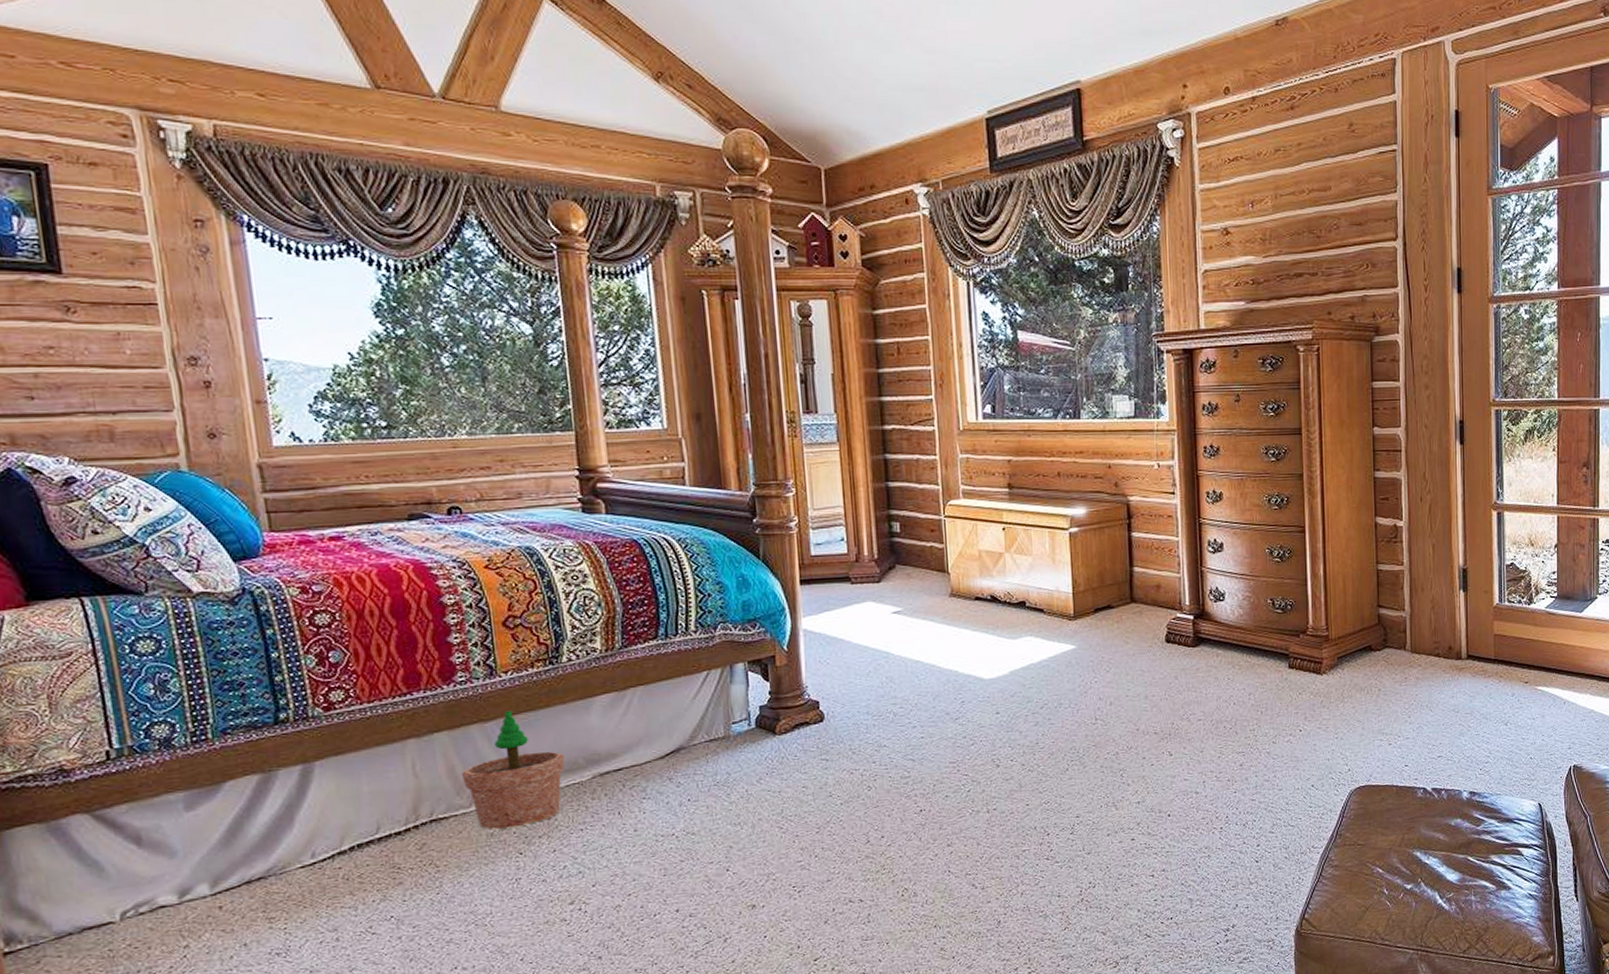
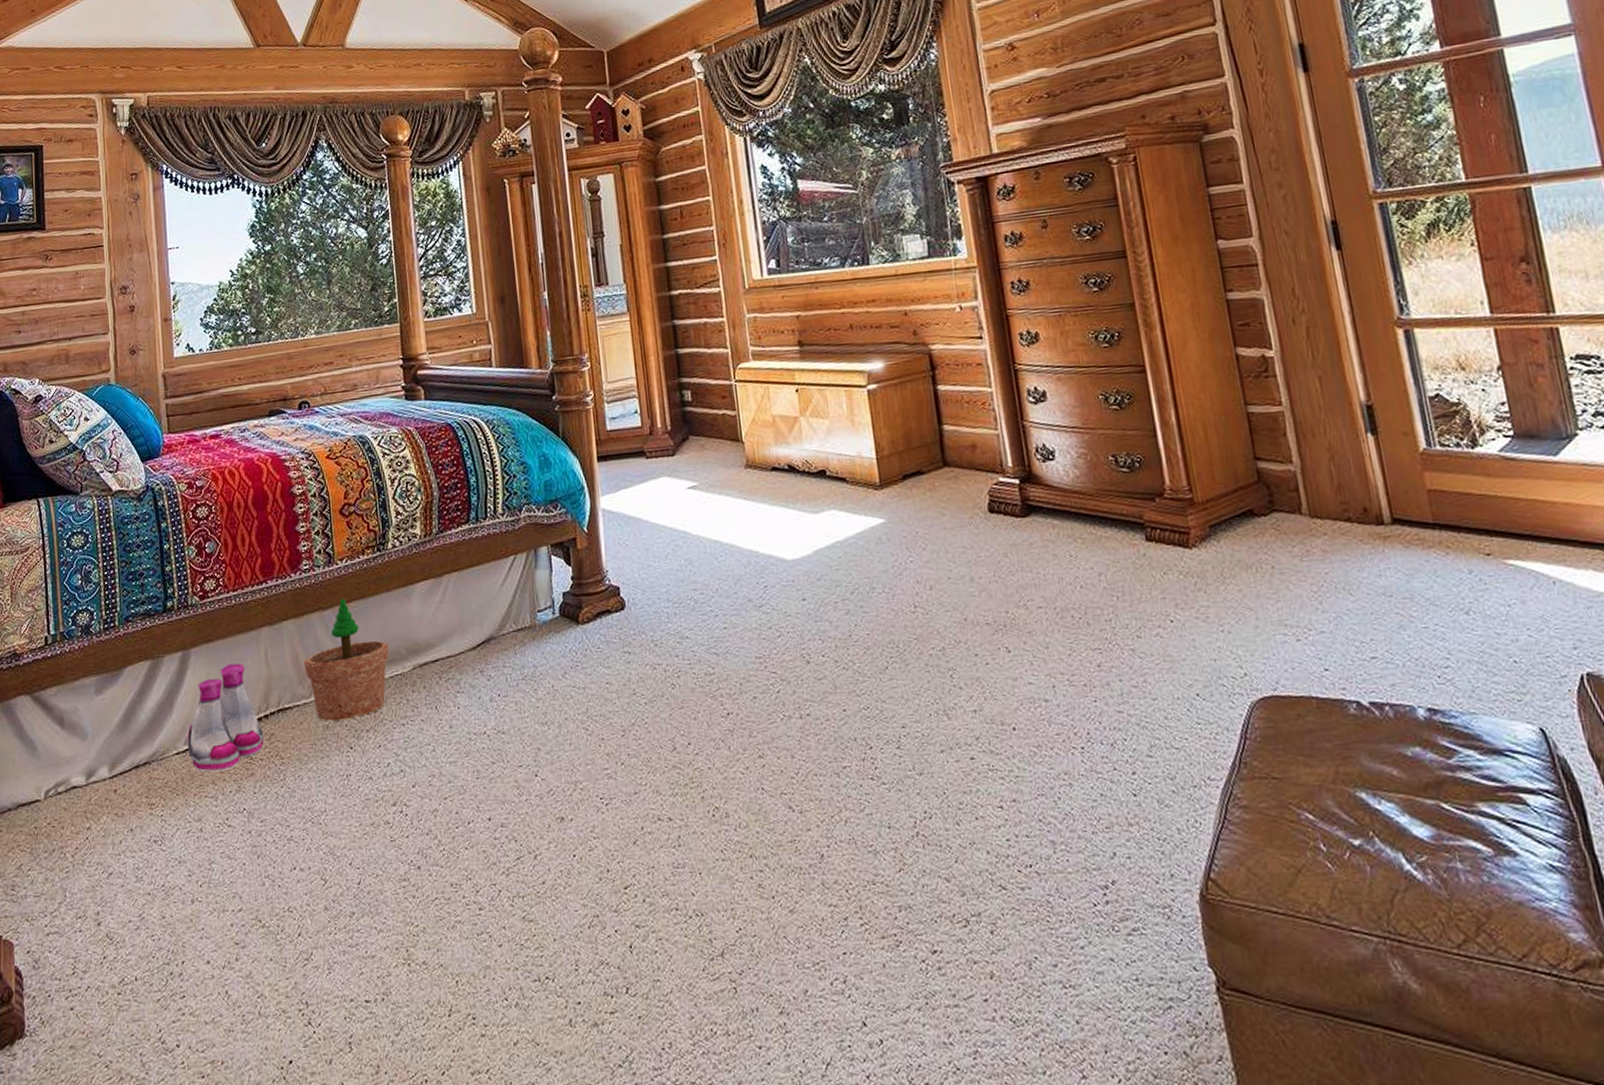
boots: none [314,775,415,883] -> present [187,663,265,772]

